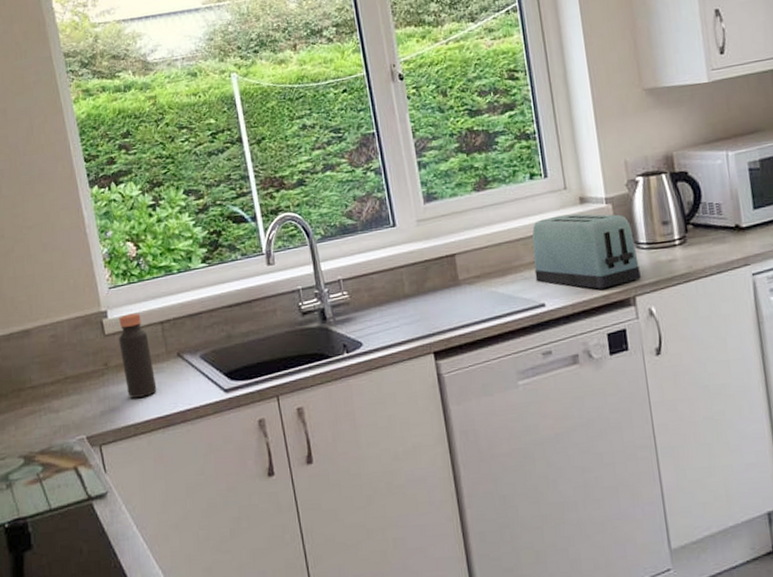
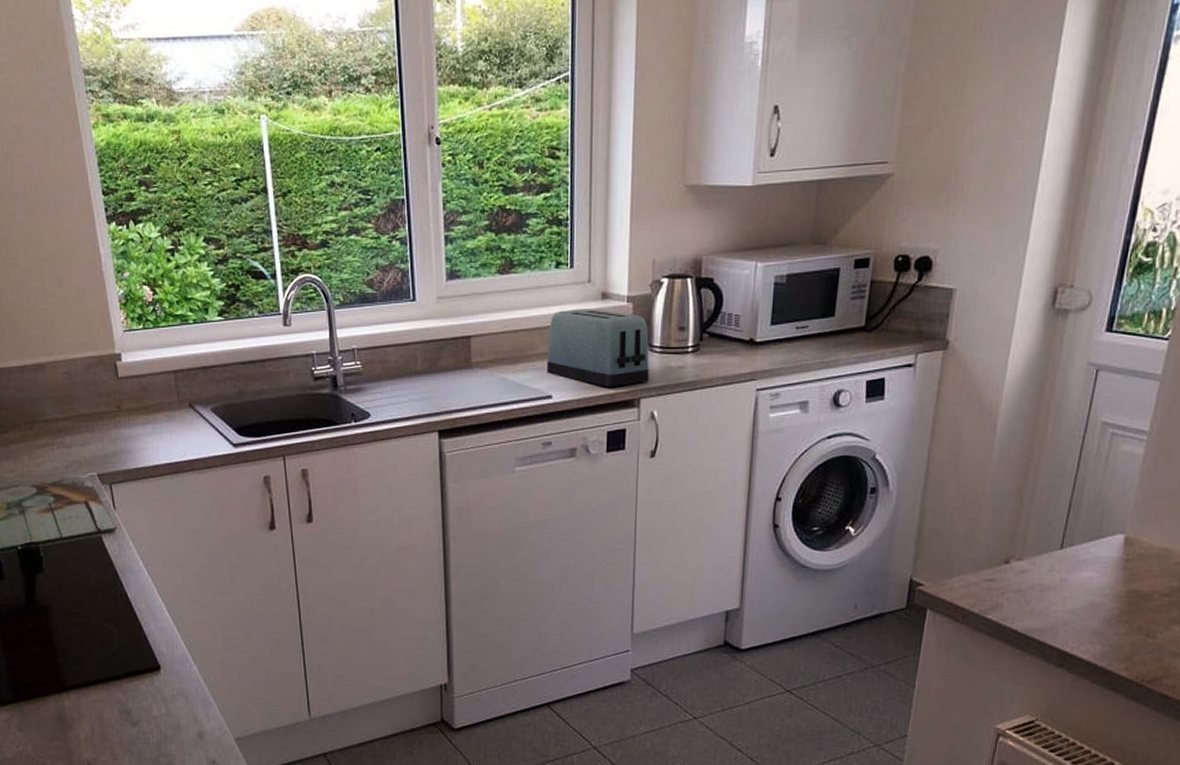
bottle: present [119,313,157,398] -> none [132,359,168,442]

